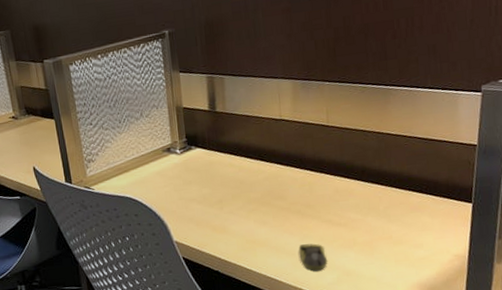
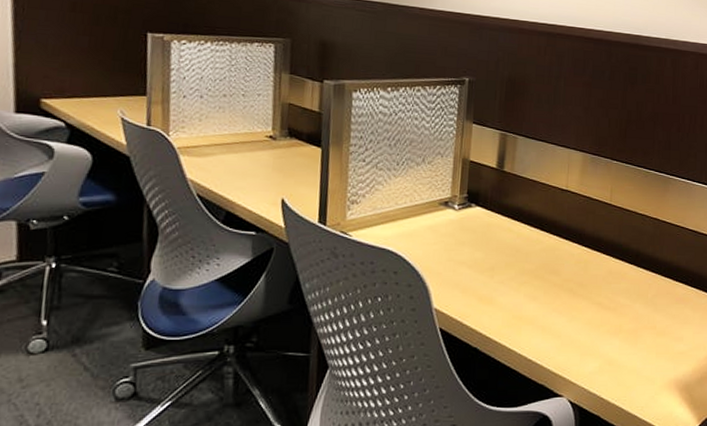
computer mouse: present [298,243,328,271] -> none [565,326,592,357]

